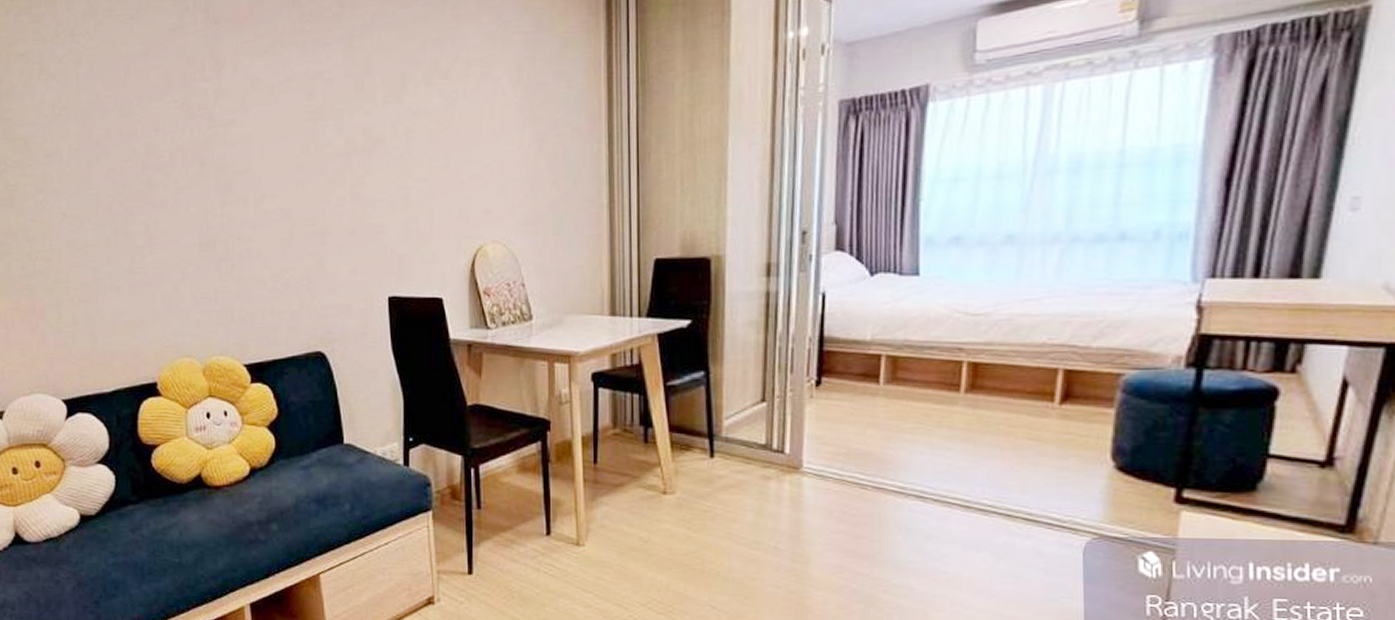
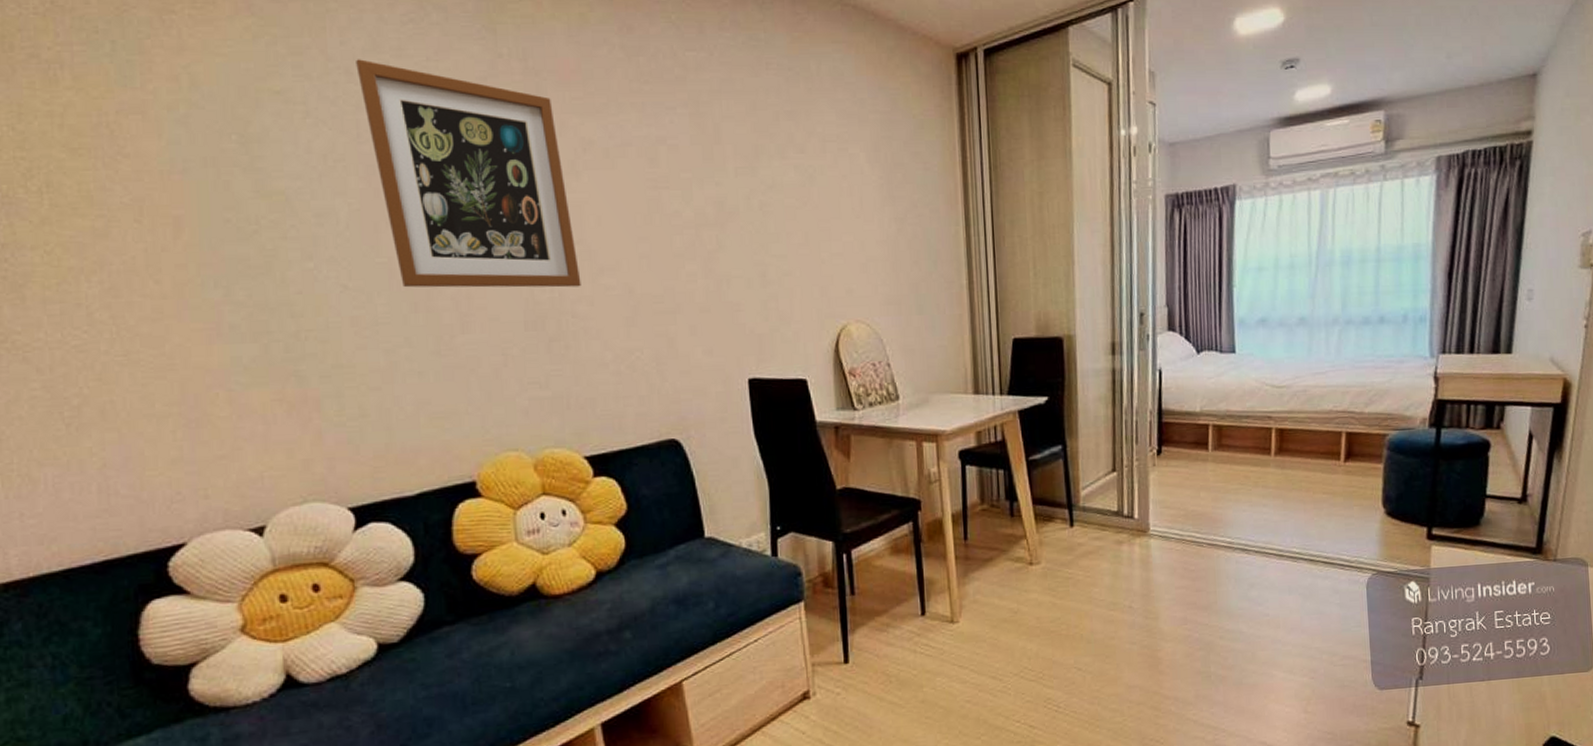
wall art: none [78,21,246,215] -> present [356,59,581,288]

